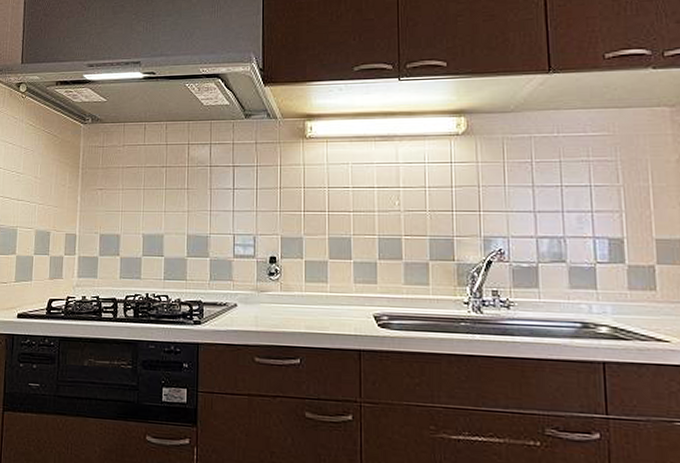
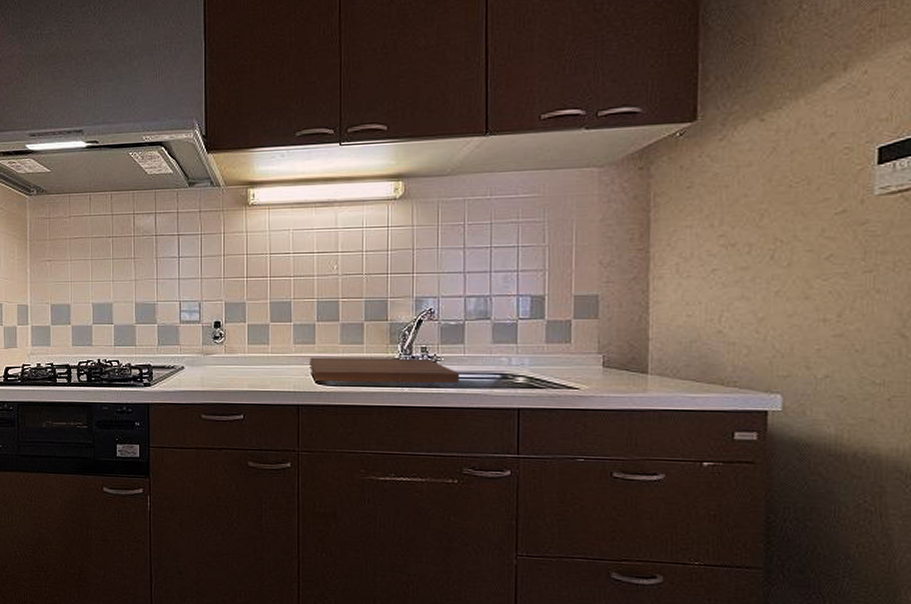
cutting board: none [371,298,537,331] -> present [309,357,460,383]

